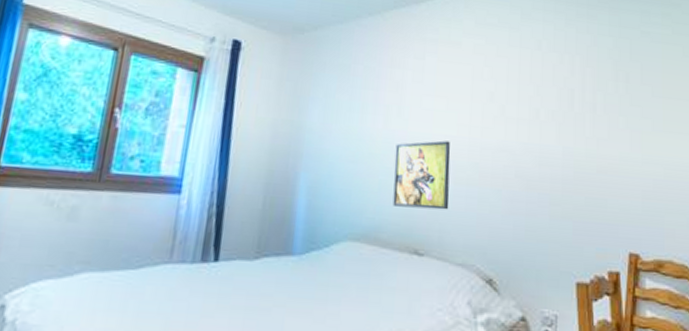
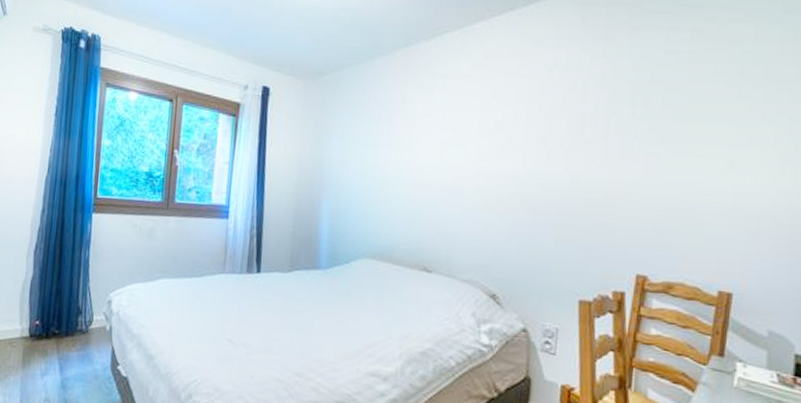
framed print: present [392,140,451,210] -> none [404,170,458,233]

